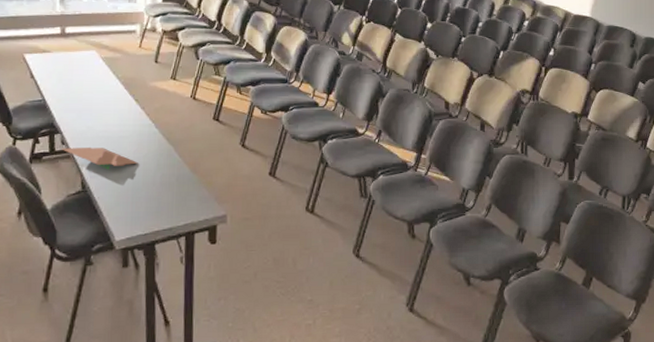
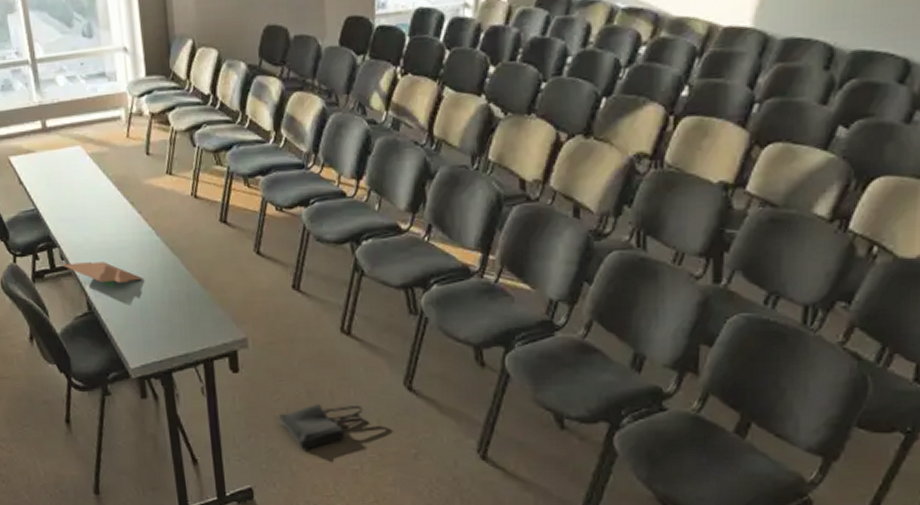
tote bag: none [248,269,319,309] -> present [279,403,363,450]

